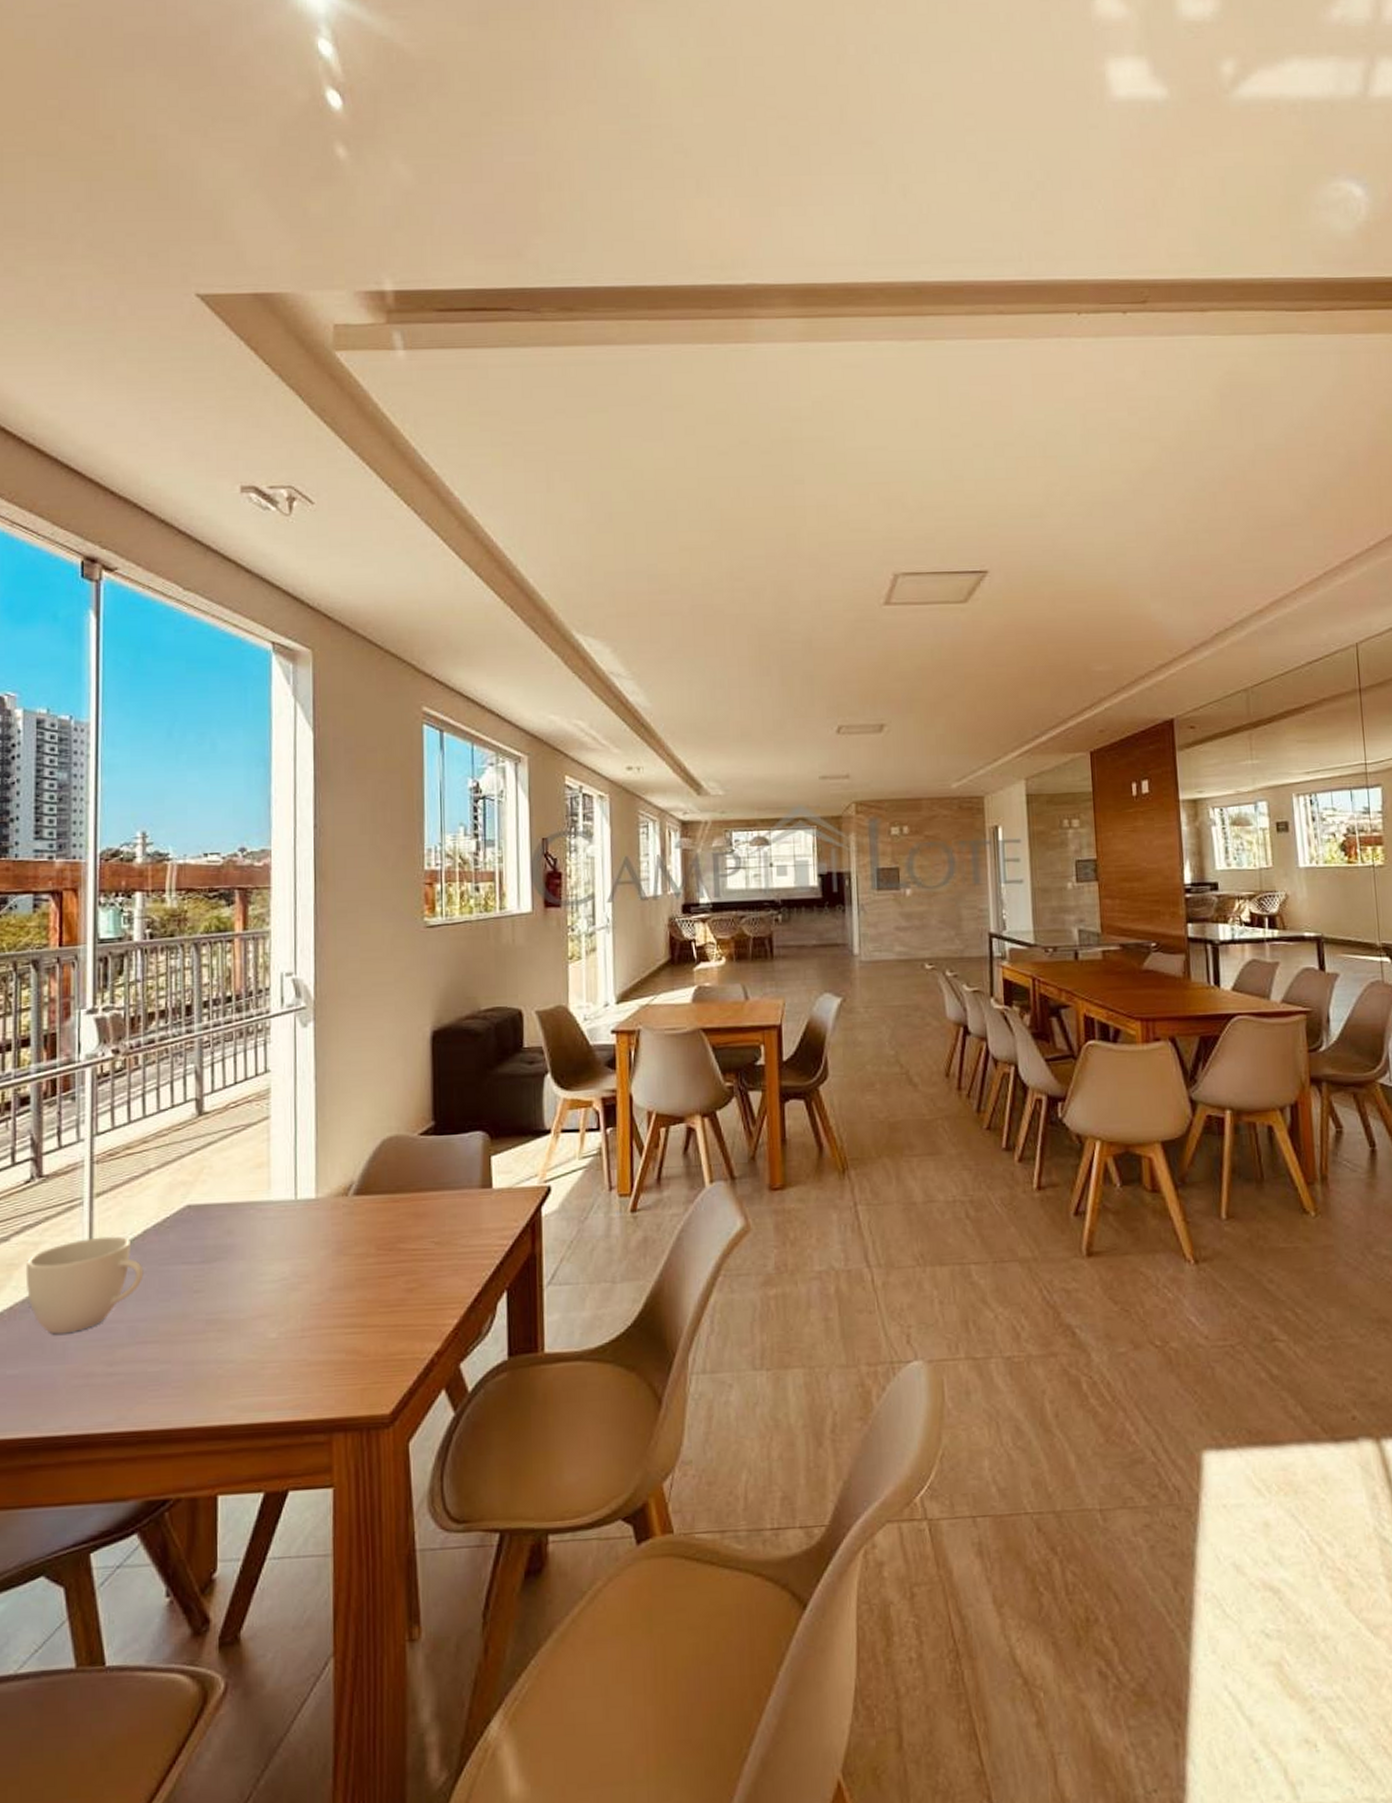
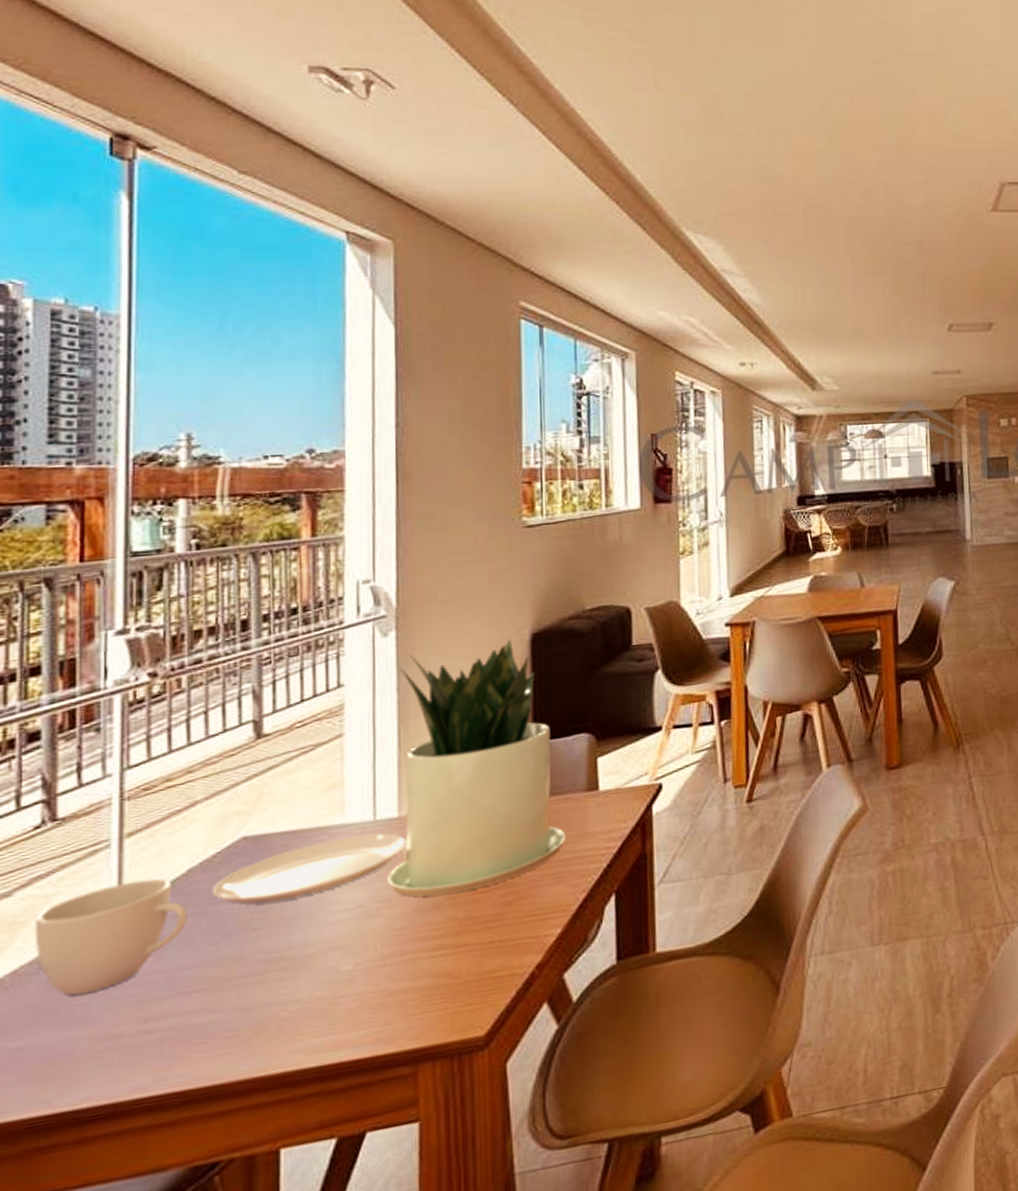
plate: none [162,1212,323,1268] -> present [212,833,406,904]
planter: none [306,1035,463,1276] -> present [387,639,566,897]

